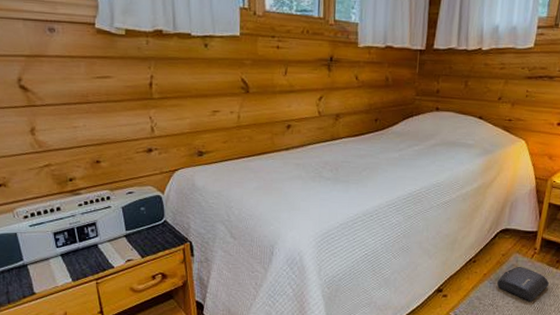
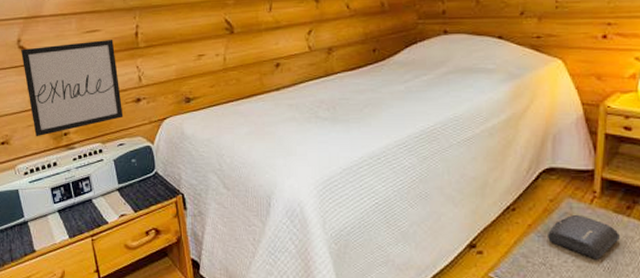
wall art: none [22,87,134,181] -> present [21,40,124,137]

